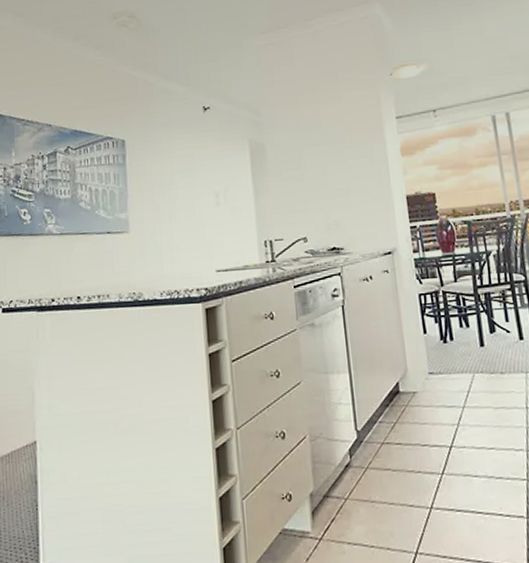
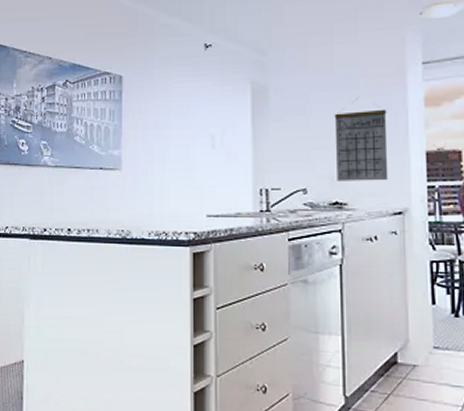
calendar: none [326,151,377,228] -> present [334,98,389,181]

